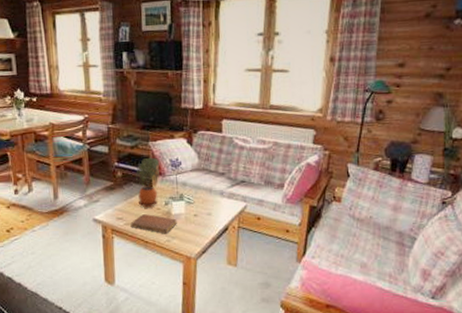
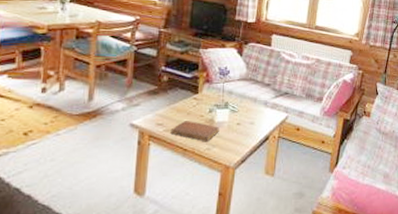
potted plant: present [135,157,160,208] -> none [181,64,208,115]

